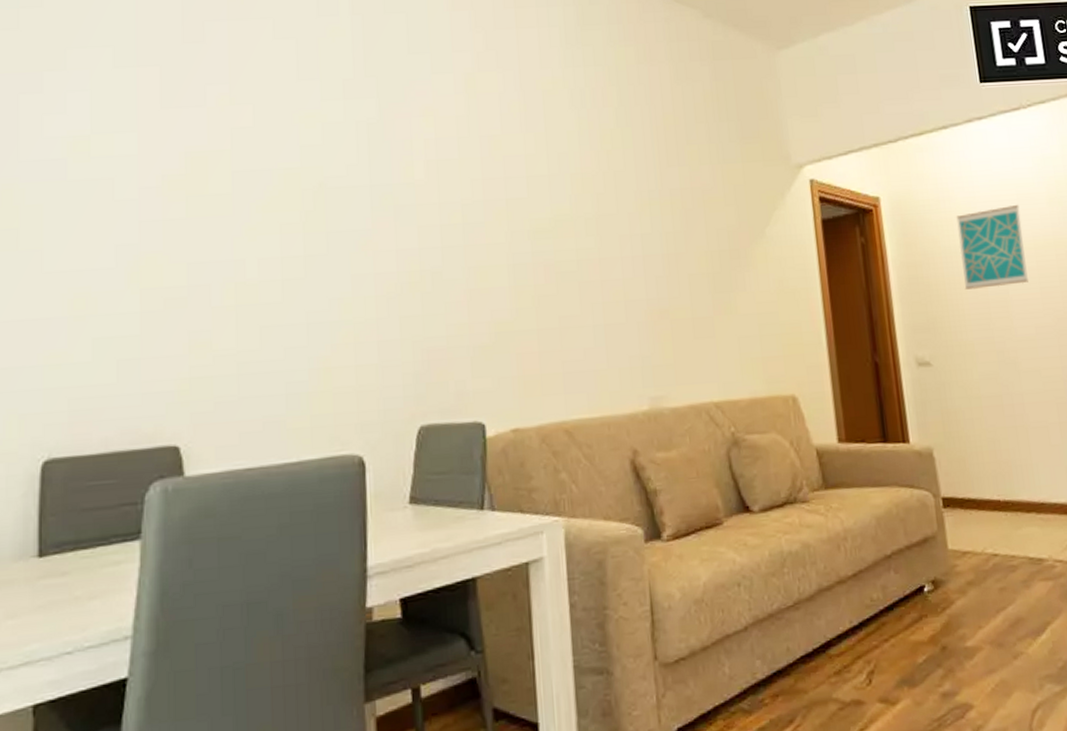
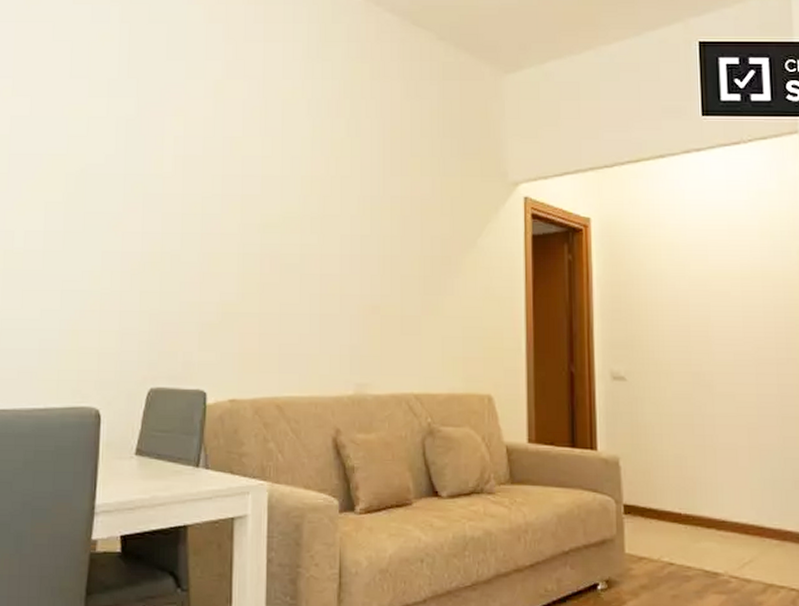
wall art: present [956,205,1028,290] -> none [665,236,731,312]

